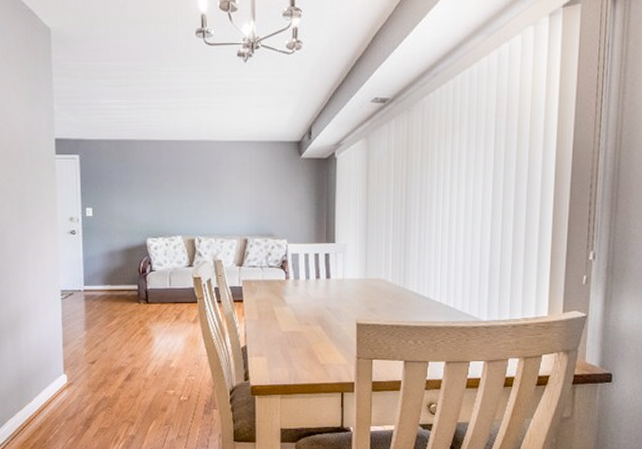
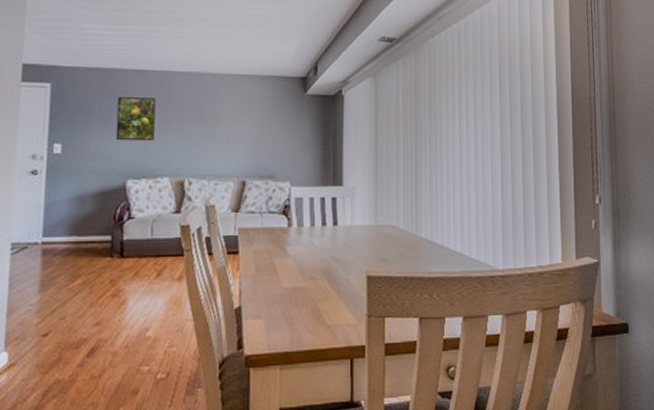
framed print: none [135,165,168,205] -> present [115,97,156,141]

